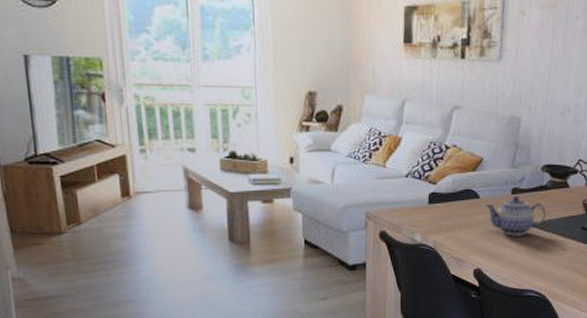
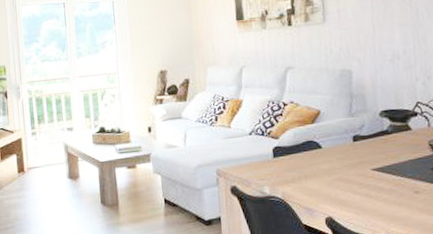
teapot: present [485,196,547,236] -> none [328,142,393,183]

